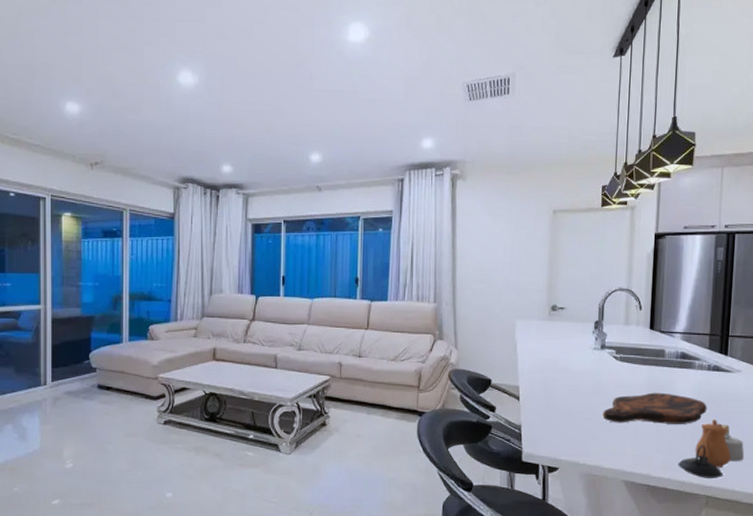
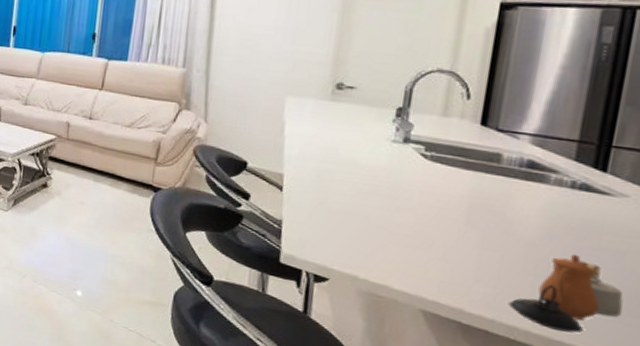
cutting board: present [602,392,707,424] -> none [397,204,565,255]

